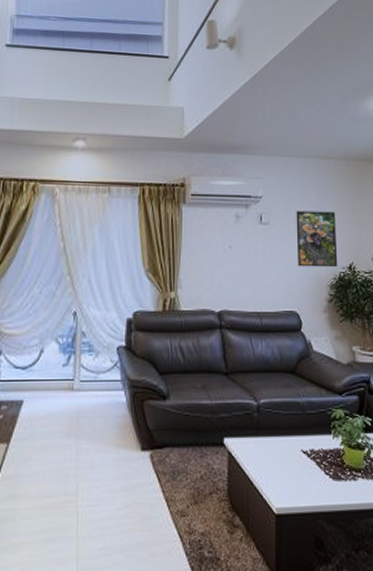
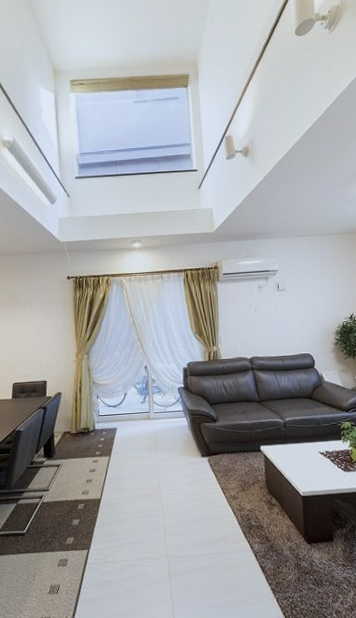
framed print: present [296,210,338,268] -> none [305,276,341,321]

